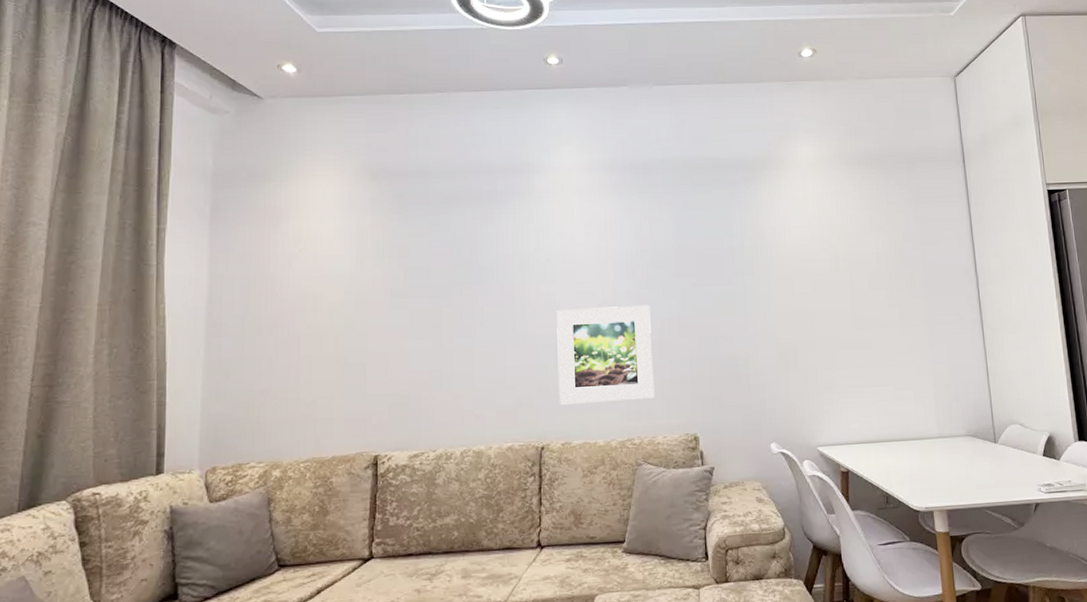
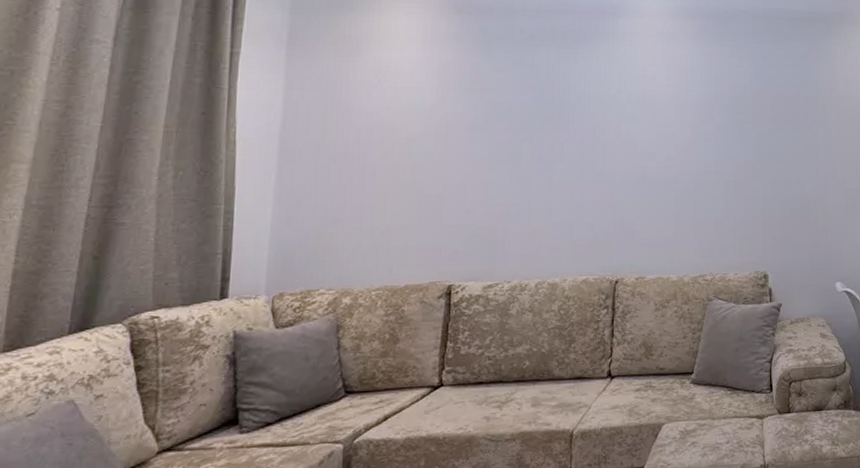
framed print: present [556,305,655,405] -> none [634,148,728,241]

